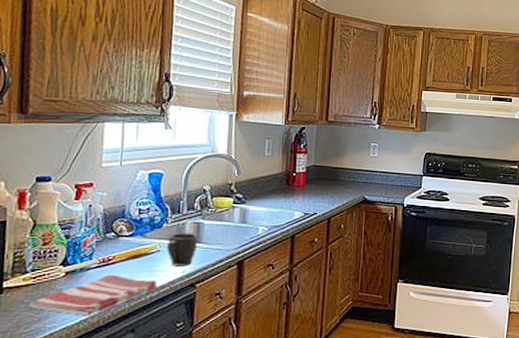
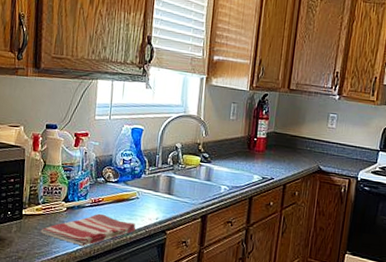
mug: present [167,233,199,266] -> none [144,183,170,214]

